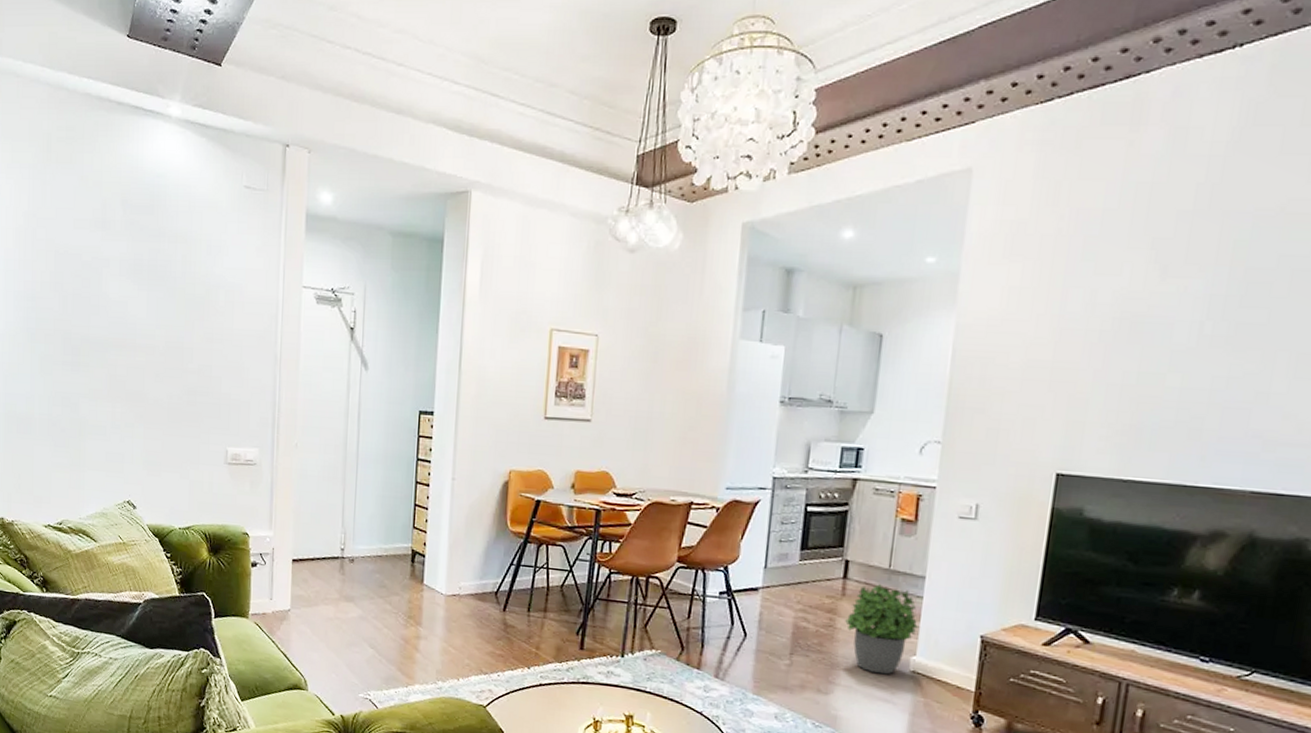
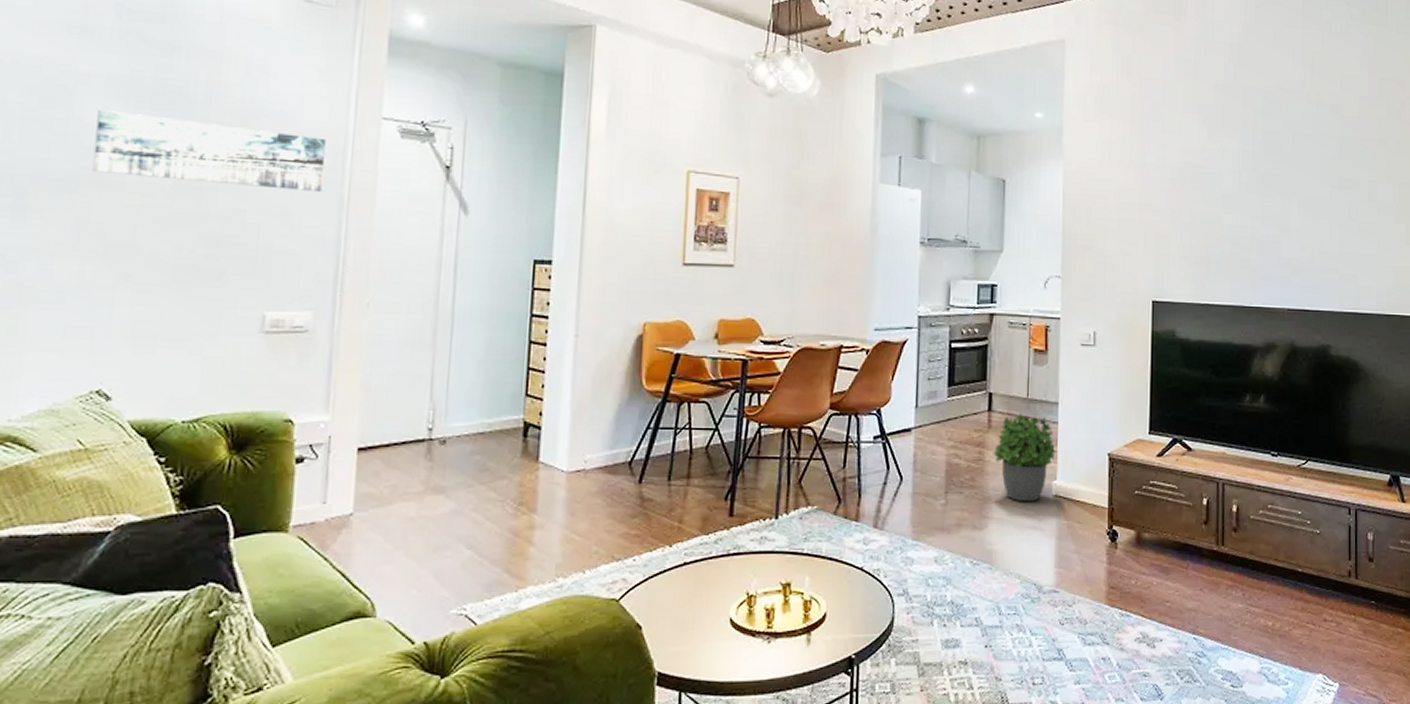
wall art: none [115,287,264,350] -> present [92,110,325,192]

